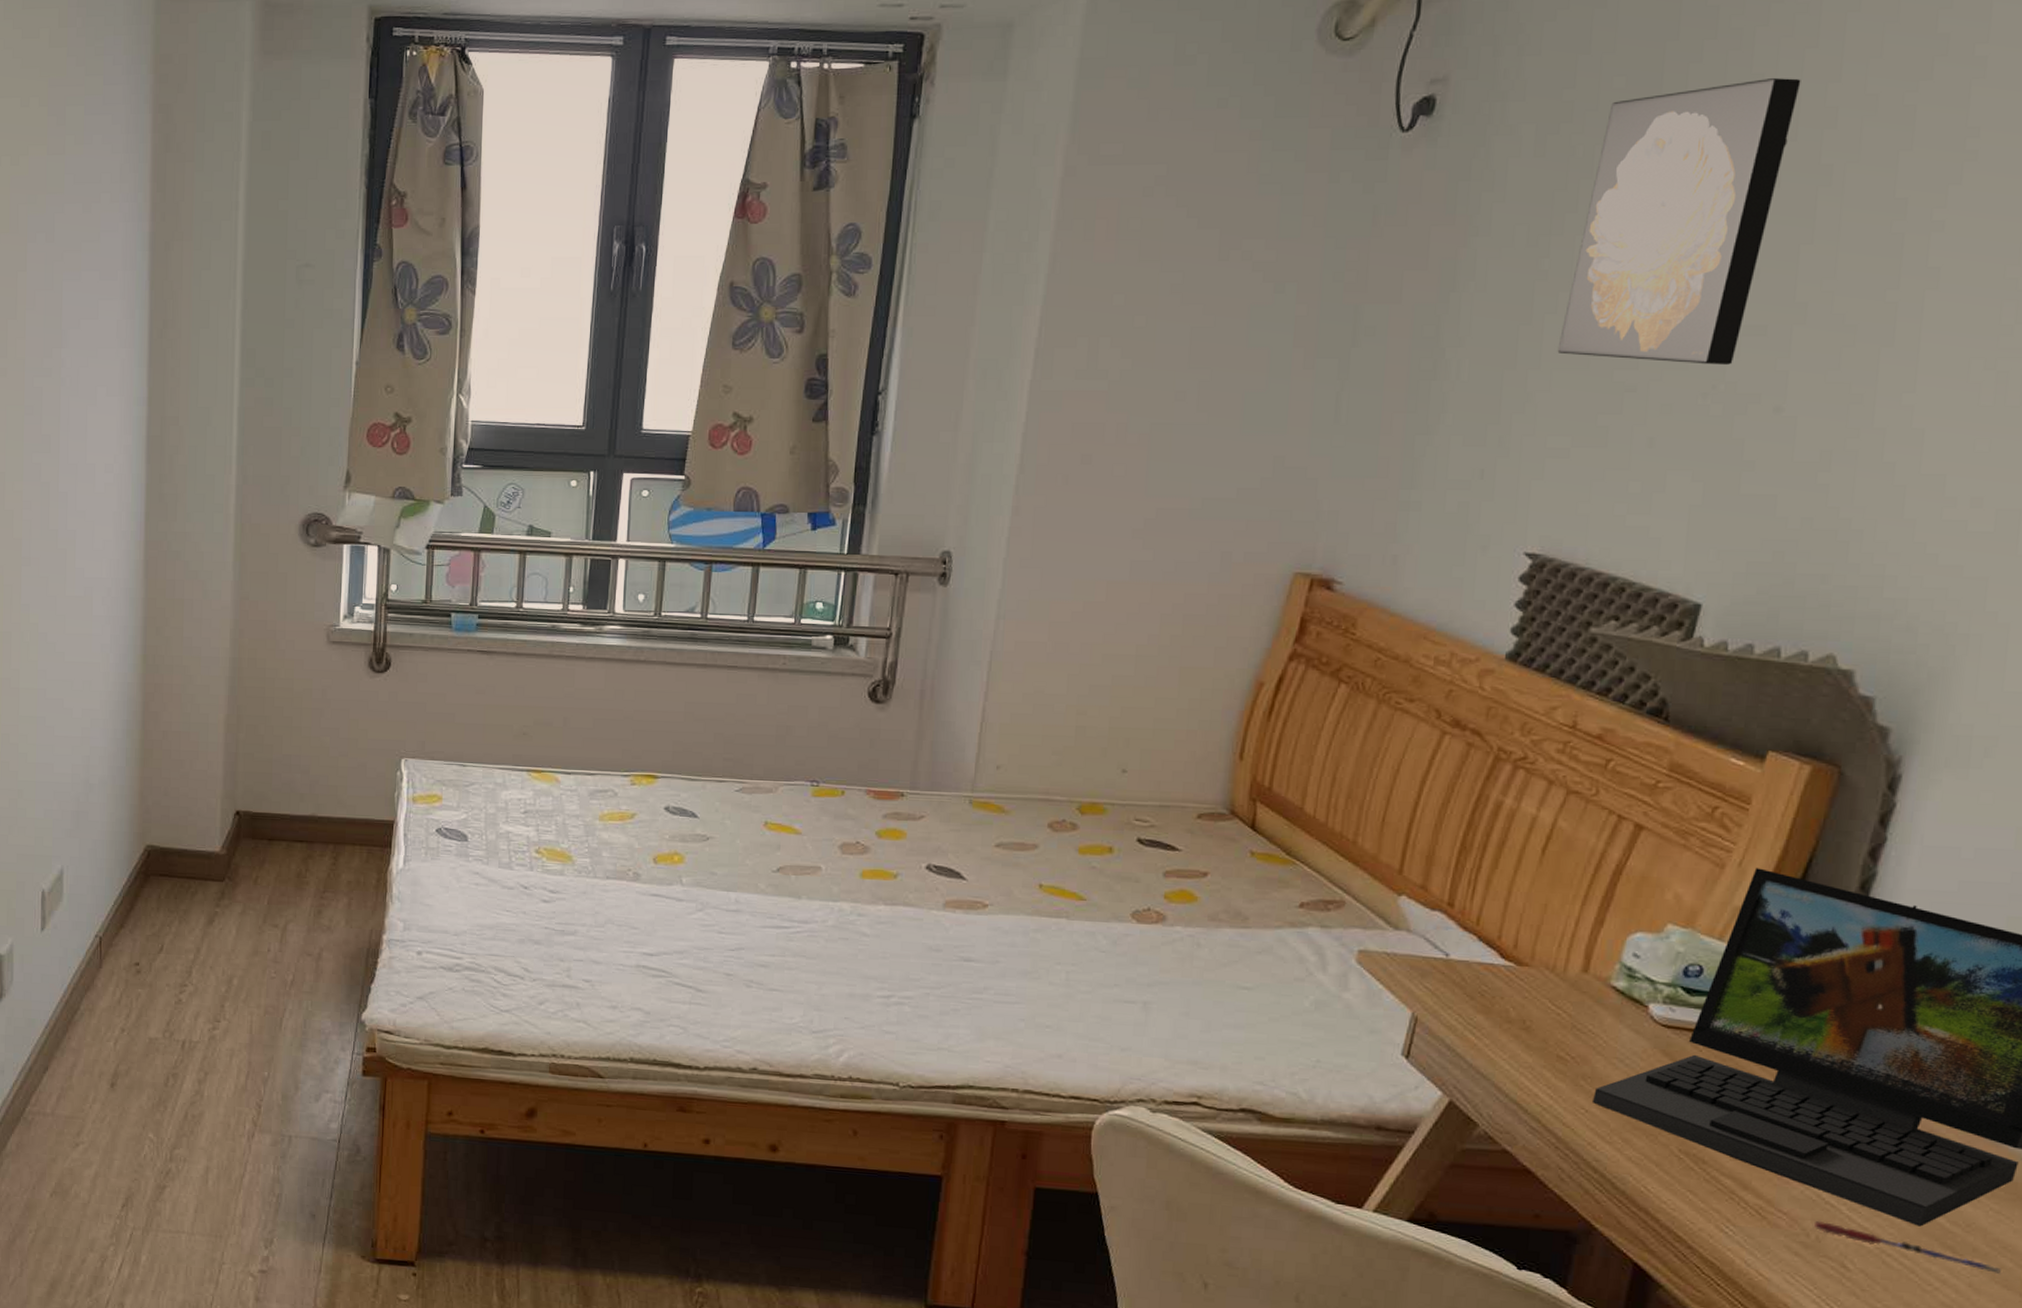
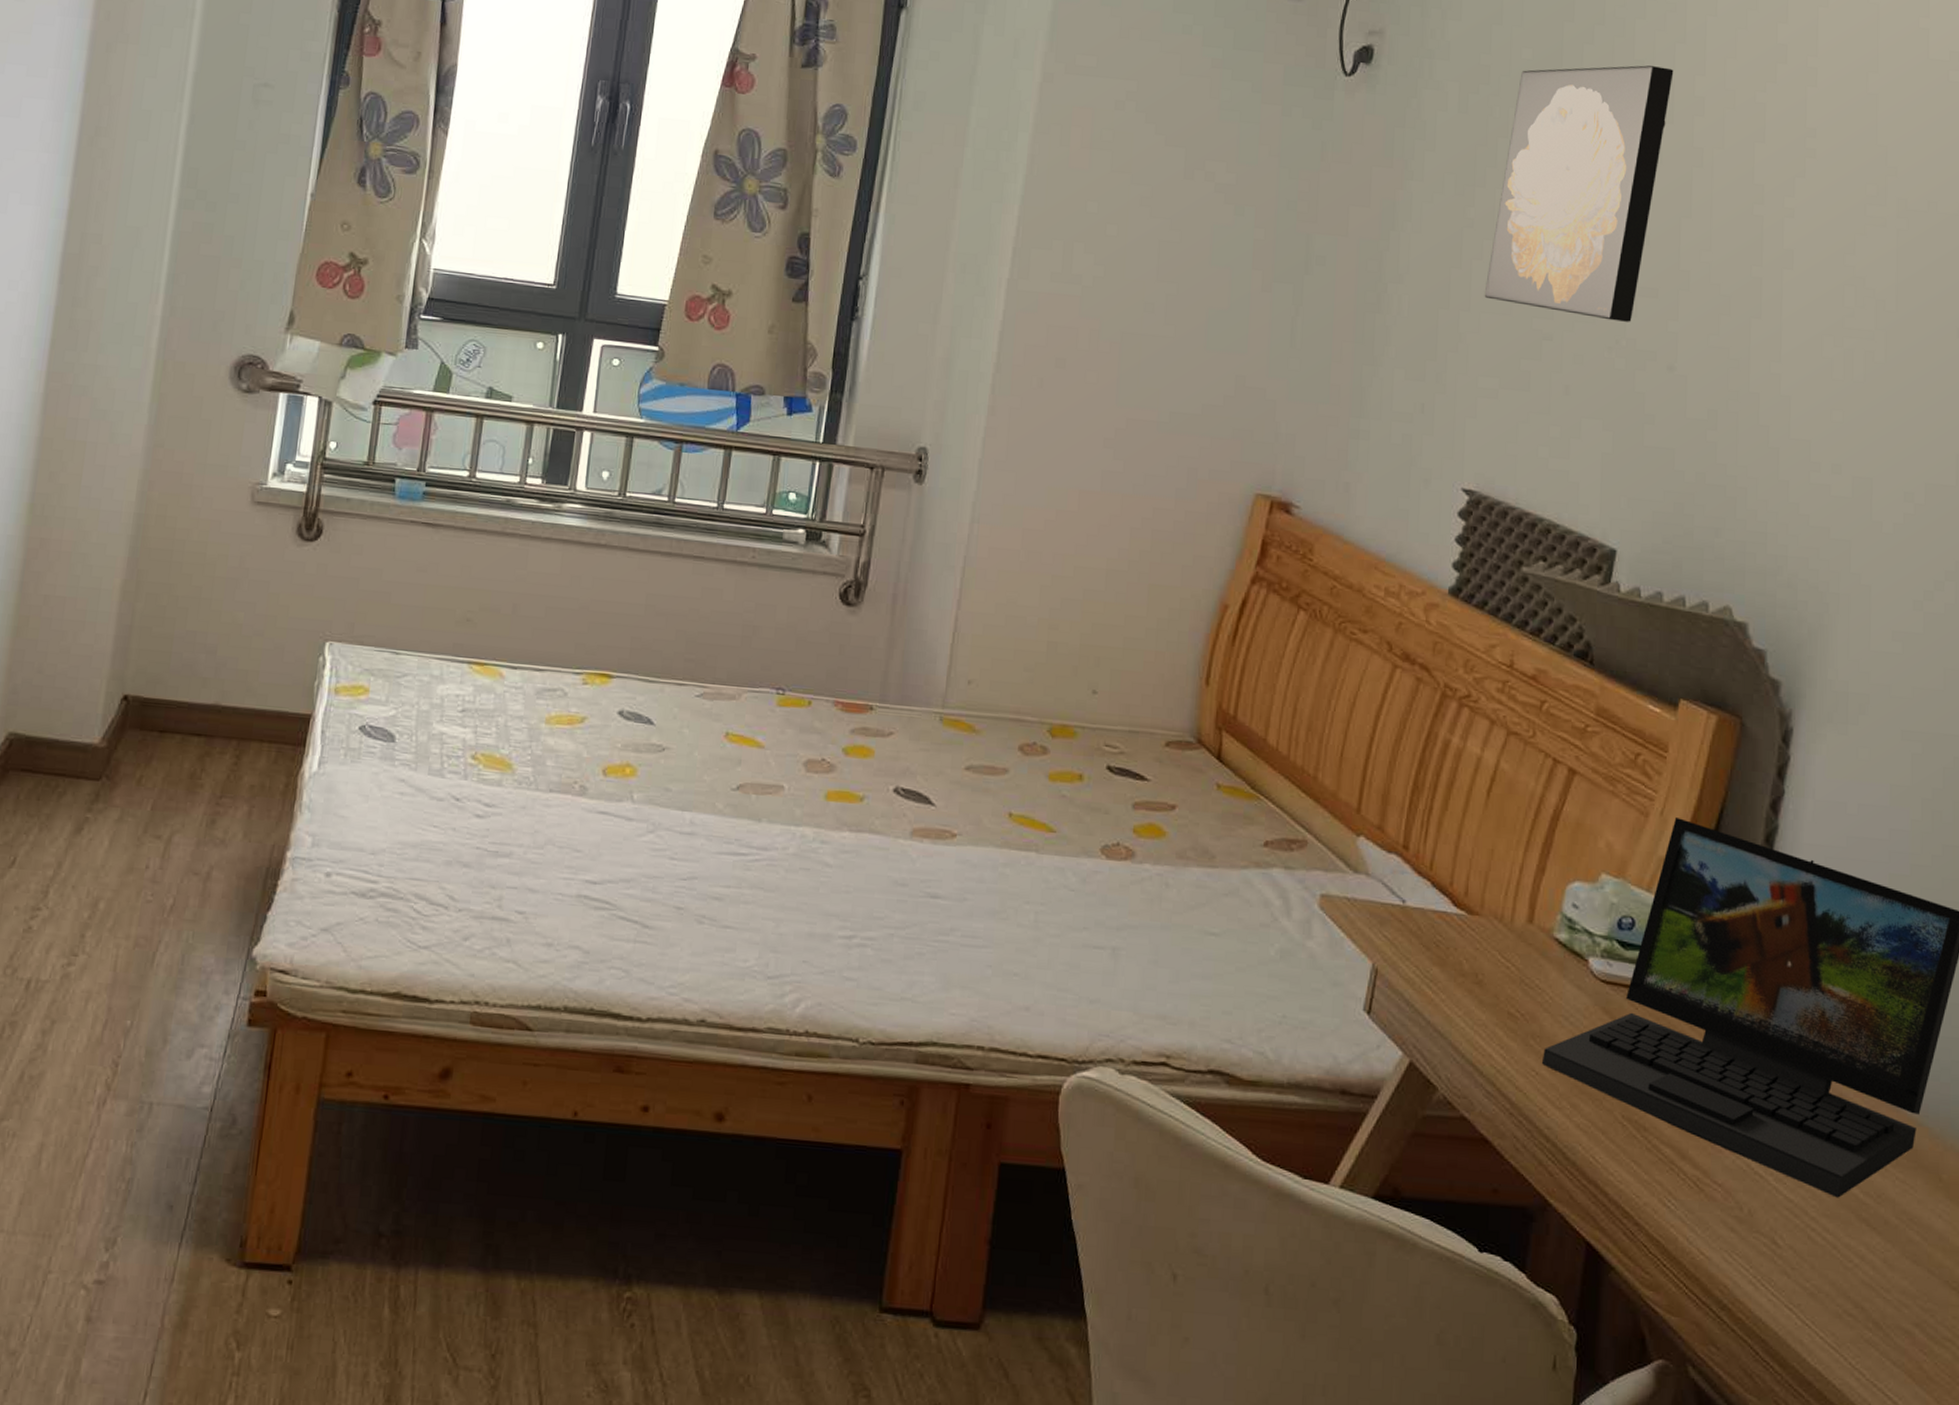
pen: present [1813,1220,2001,1275] -> none [1745,1192,1910,1249]

